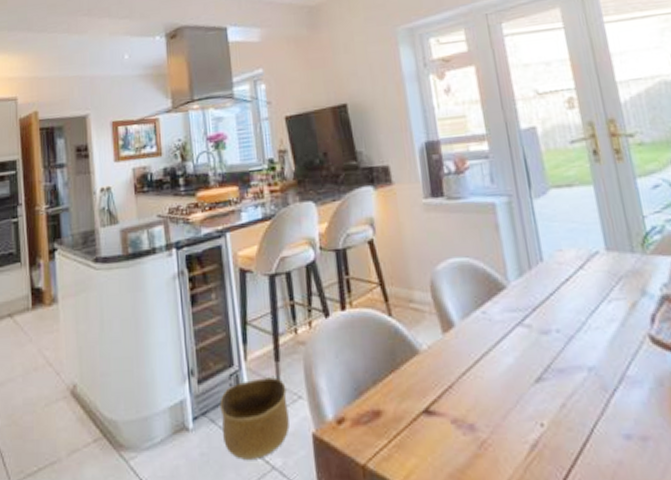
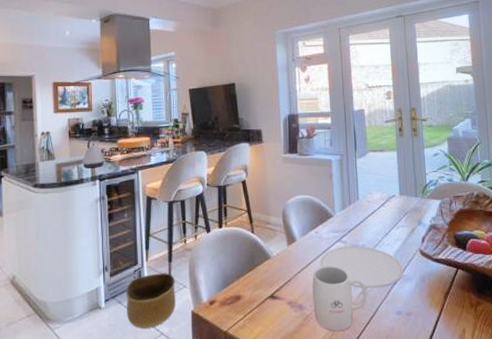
kettle: none [153,187,182,234] -> present [82,135,105,168]
mug: none [485,362,575,467] -> present [312,265,368,332]
plate: none [494,330,627,398] -> present [320,245,403,289]

